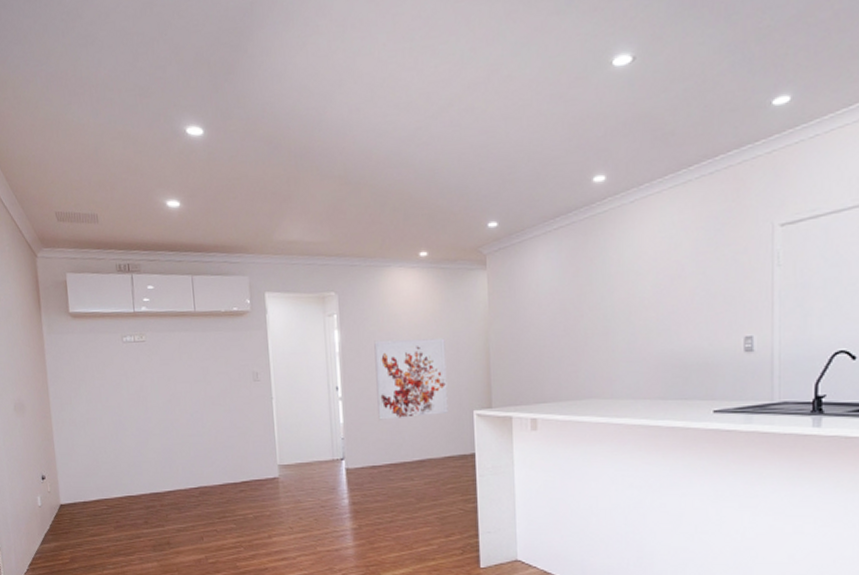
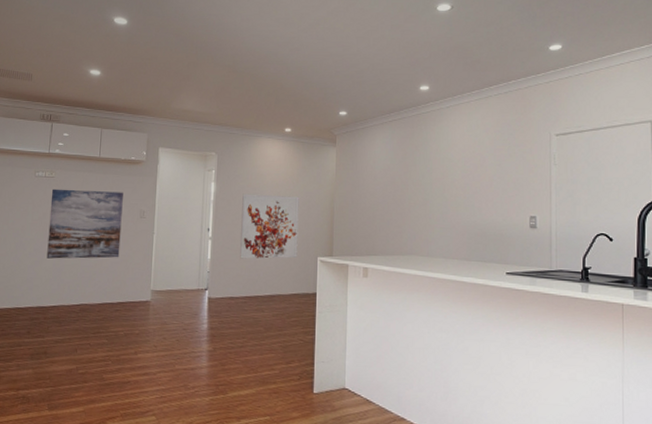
wall art: none [145,352,236,438] -> present [47,189,123,259]

